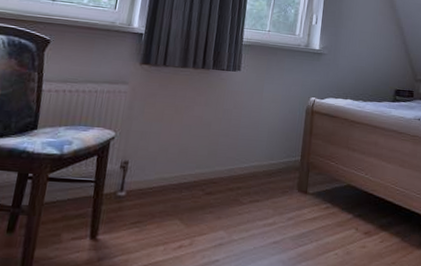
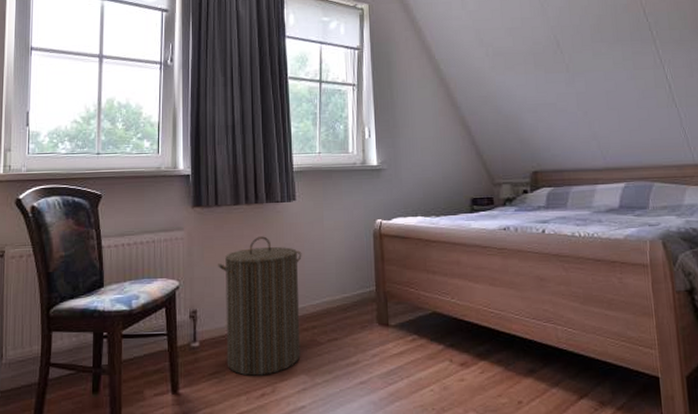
laundry hamper: none [149,99,239,229] -> present [218,236,302,376]

